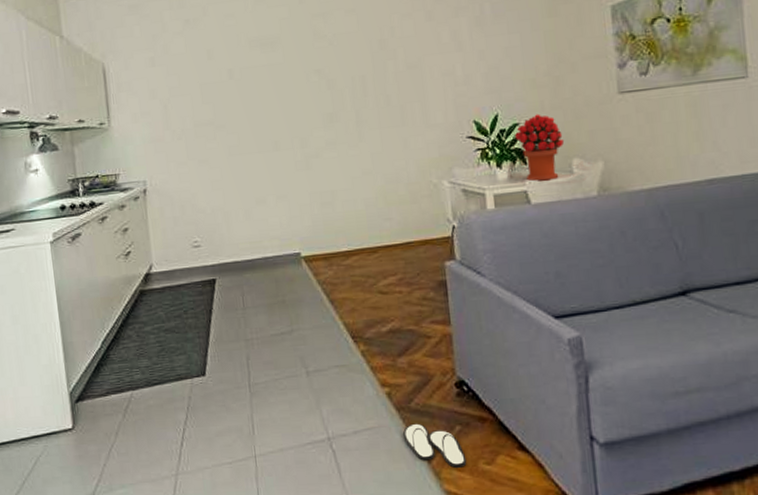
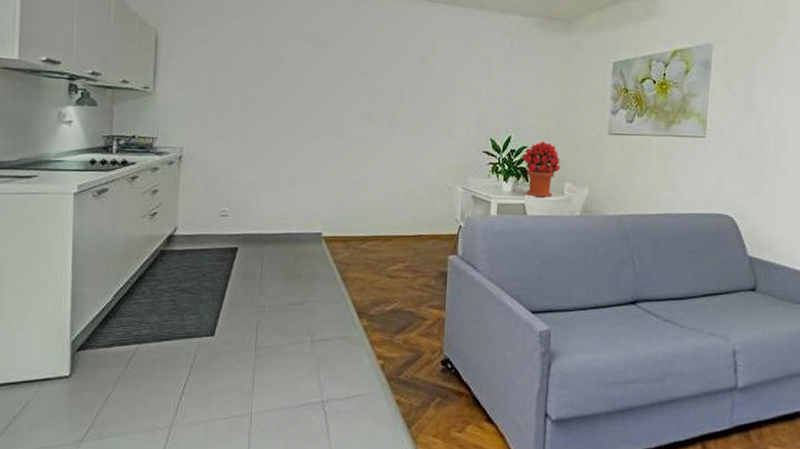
slippers: present [403,423,467,468] -> none [390,393,441,434]

